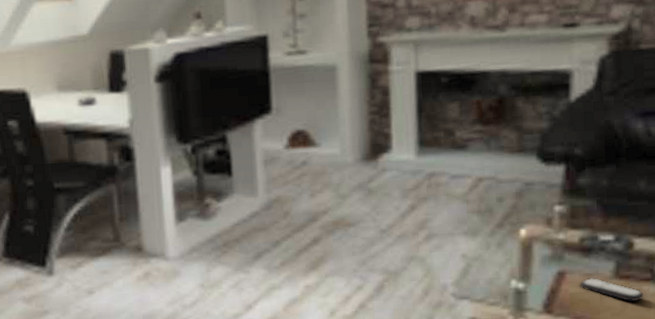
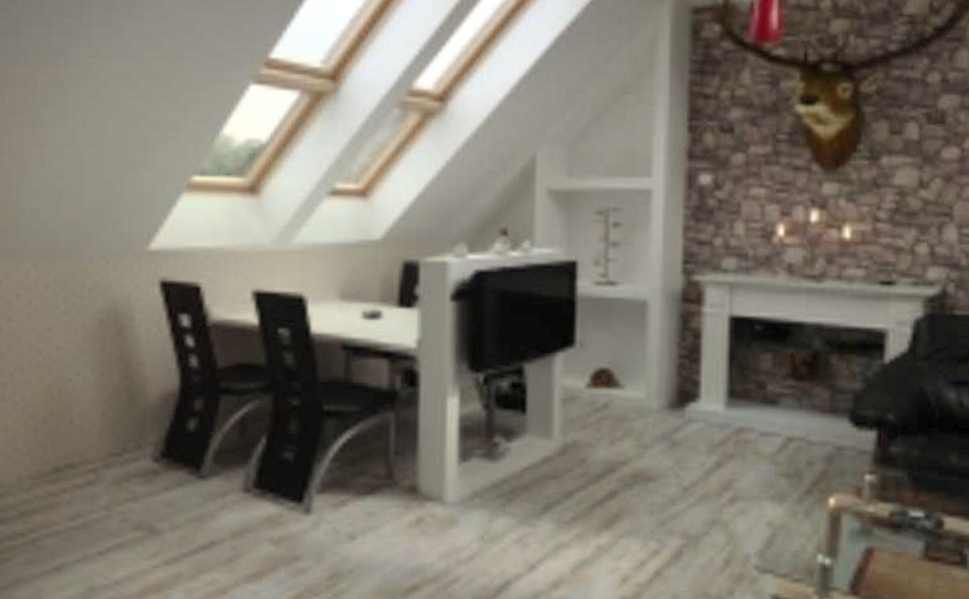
remote control: present [579,277,644,301] -> none [887,557,953,587]

